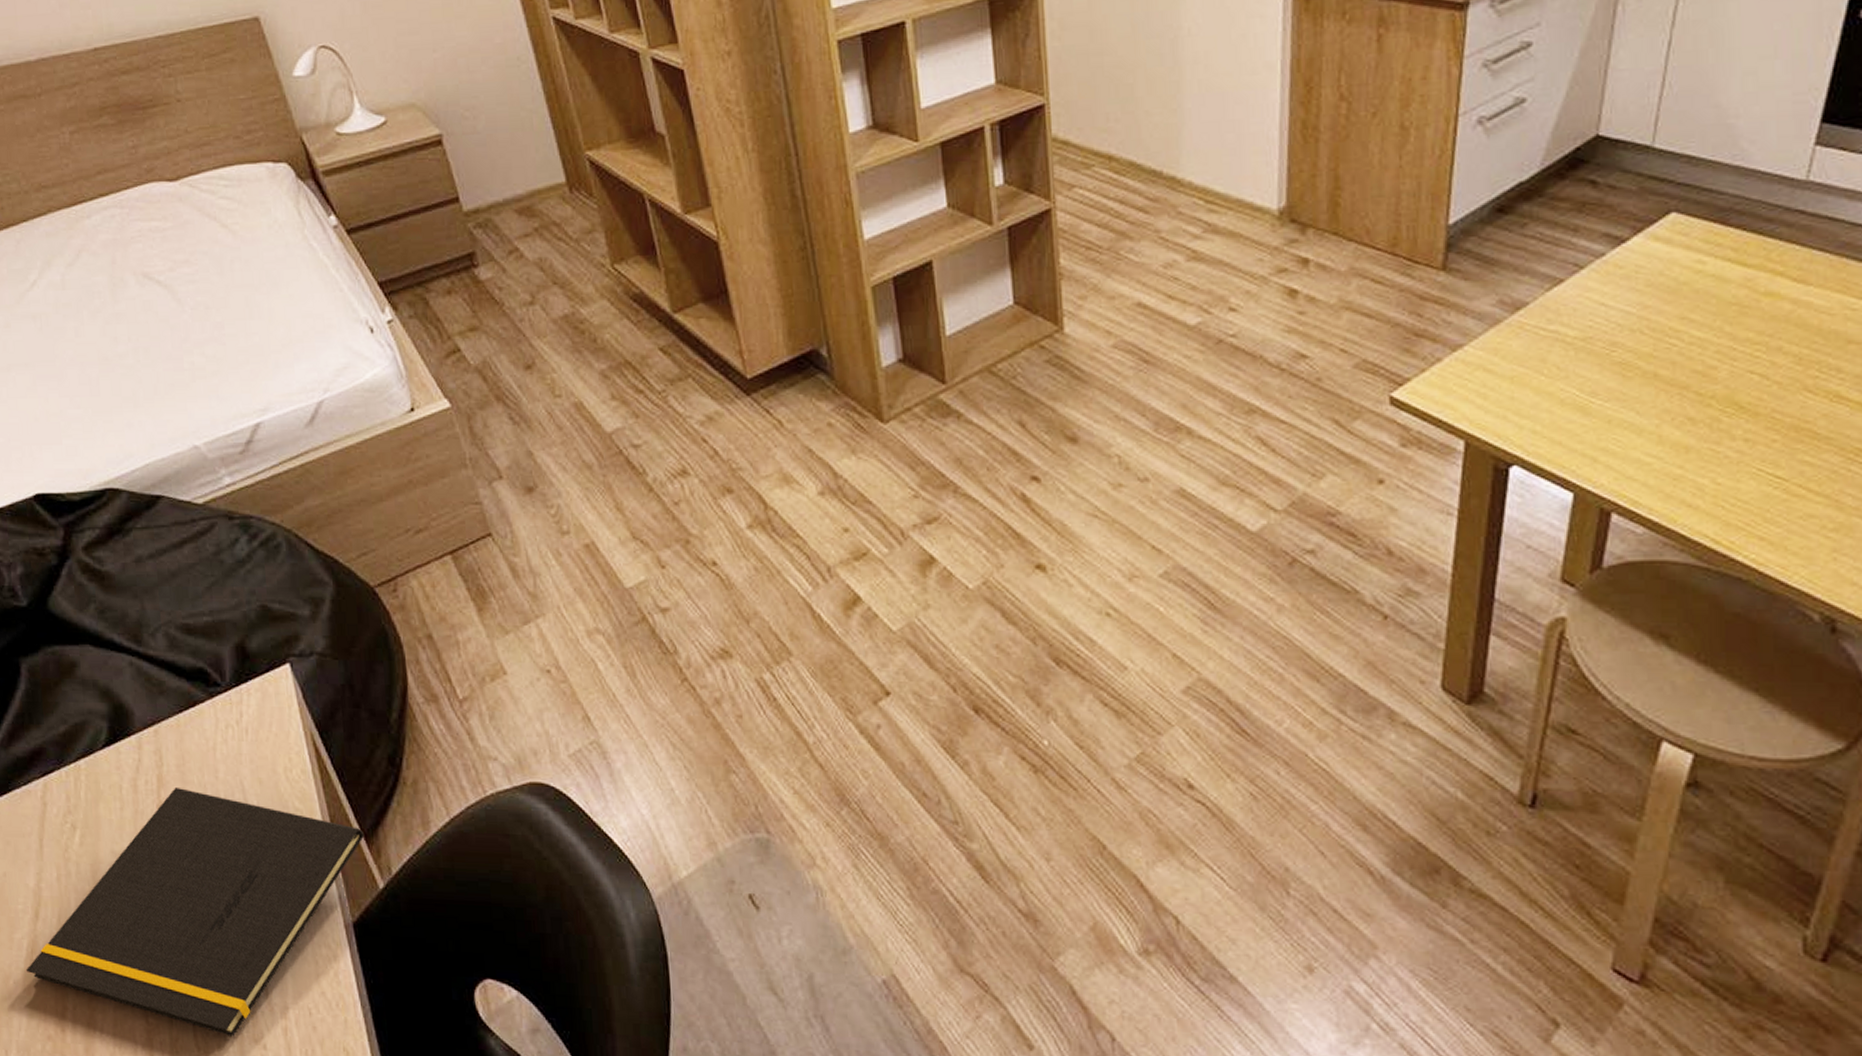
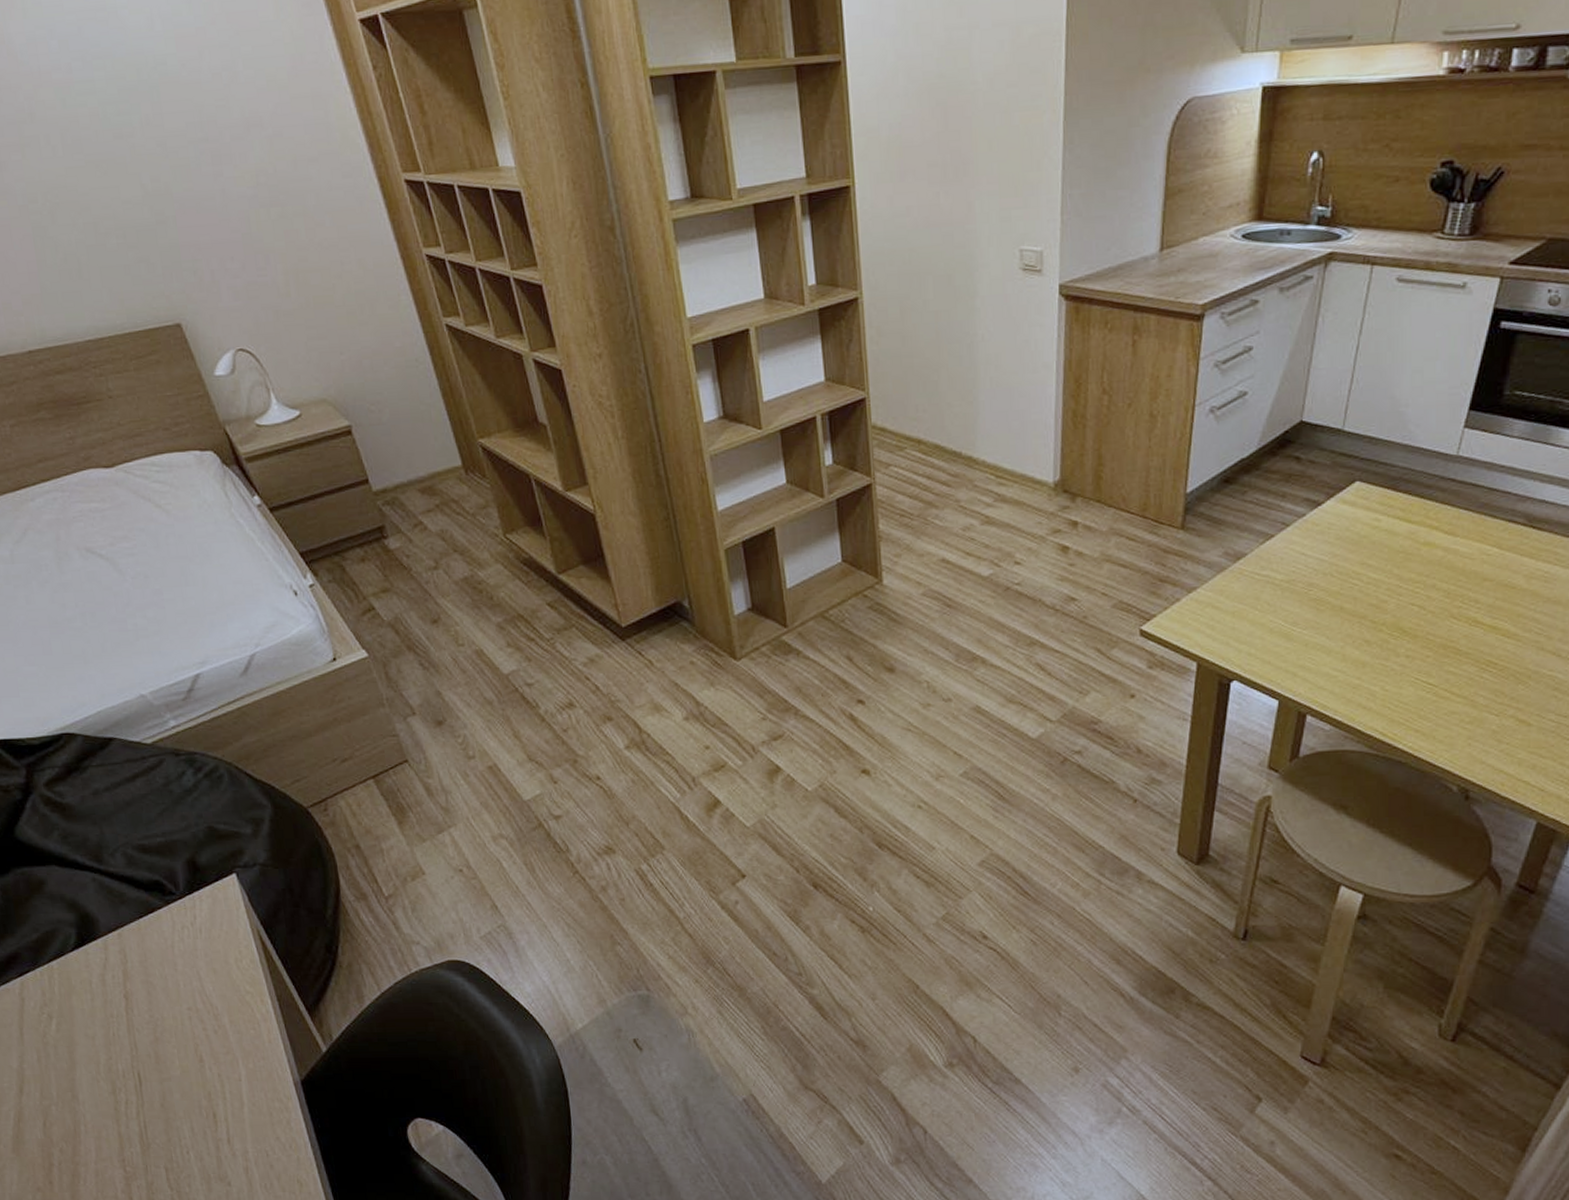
notepad: present [25,788,365,1037] -> none [14,980,308,1178]

